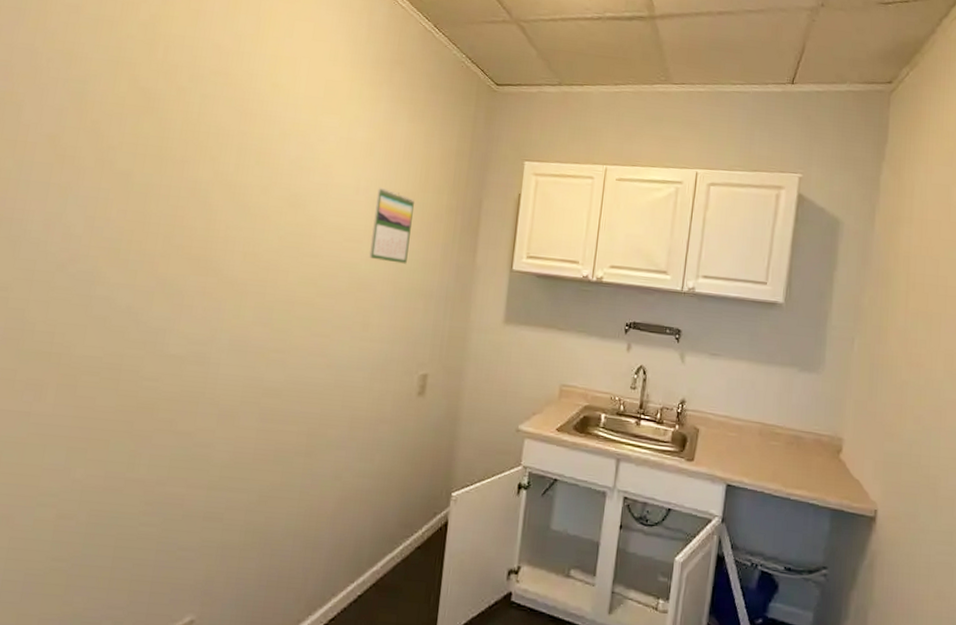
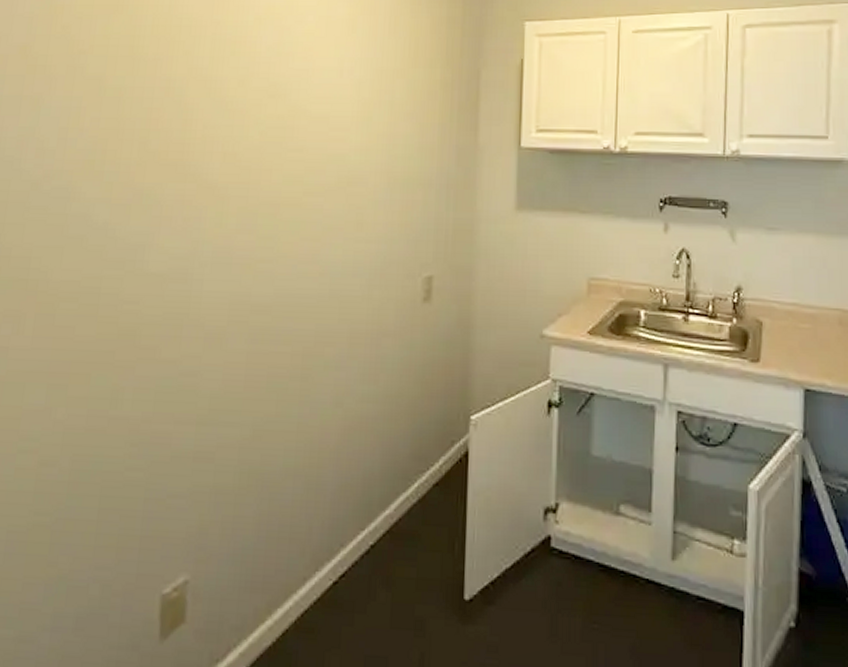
calendar: present [368,187,414,264] -> none [357,67,404,151]

